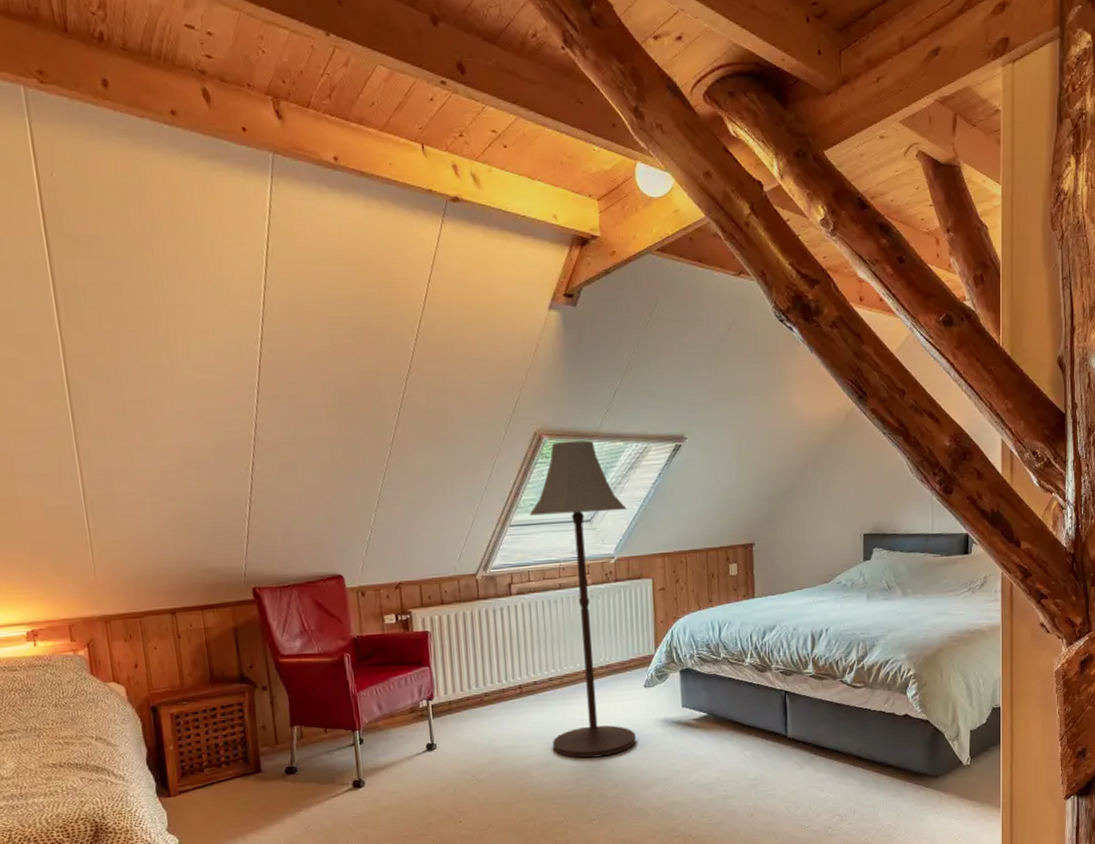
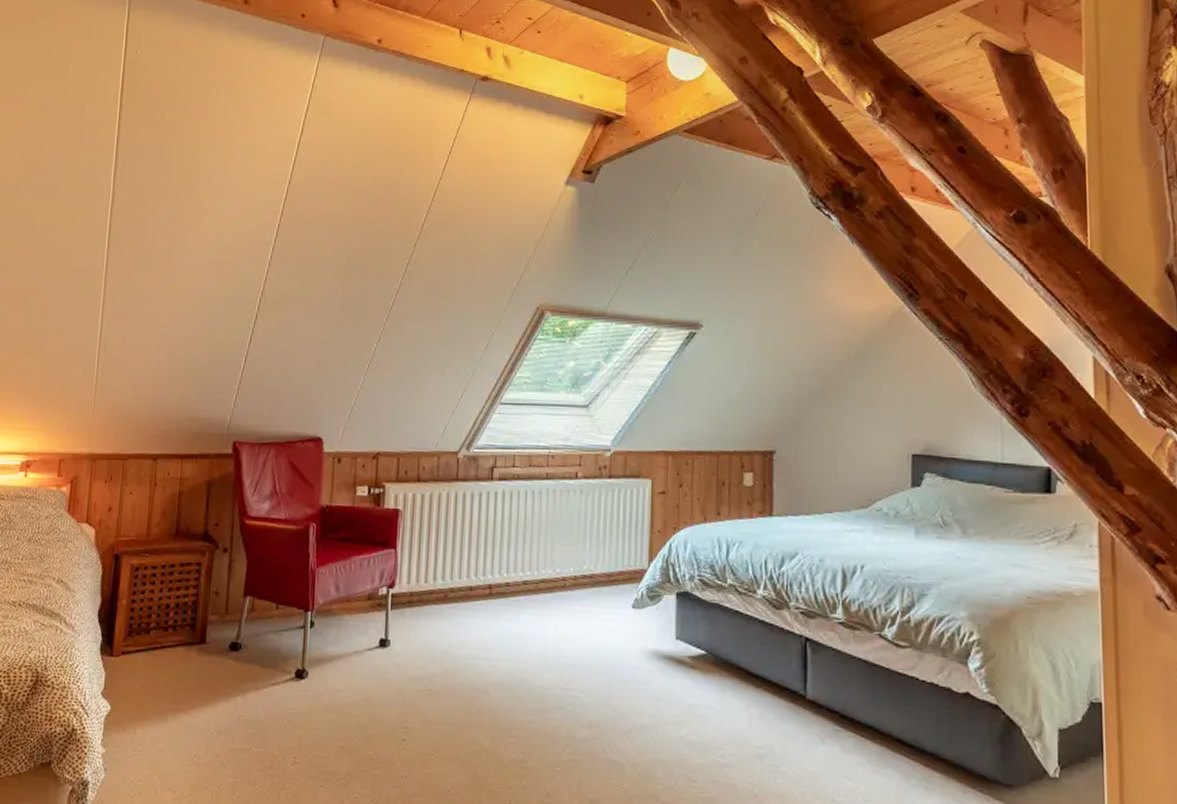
floor lamp: present [529,440,636,759] -> none [519,318,630,687]

